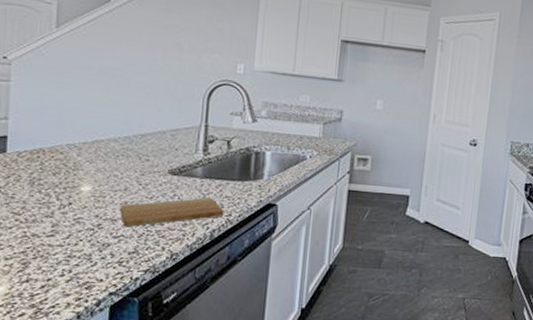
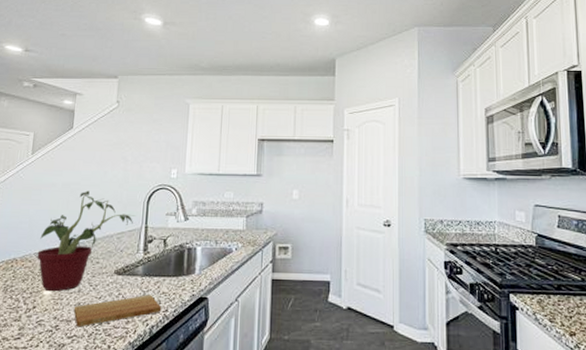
potted plant: none [70,78,192,189] -> present [37,190,135,292]

